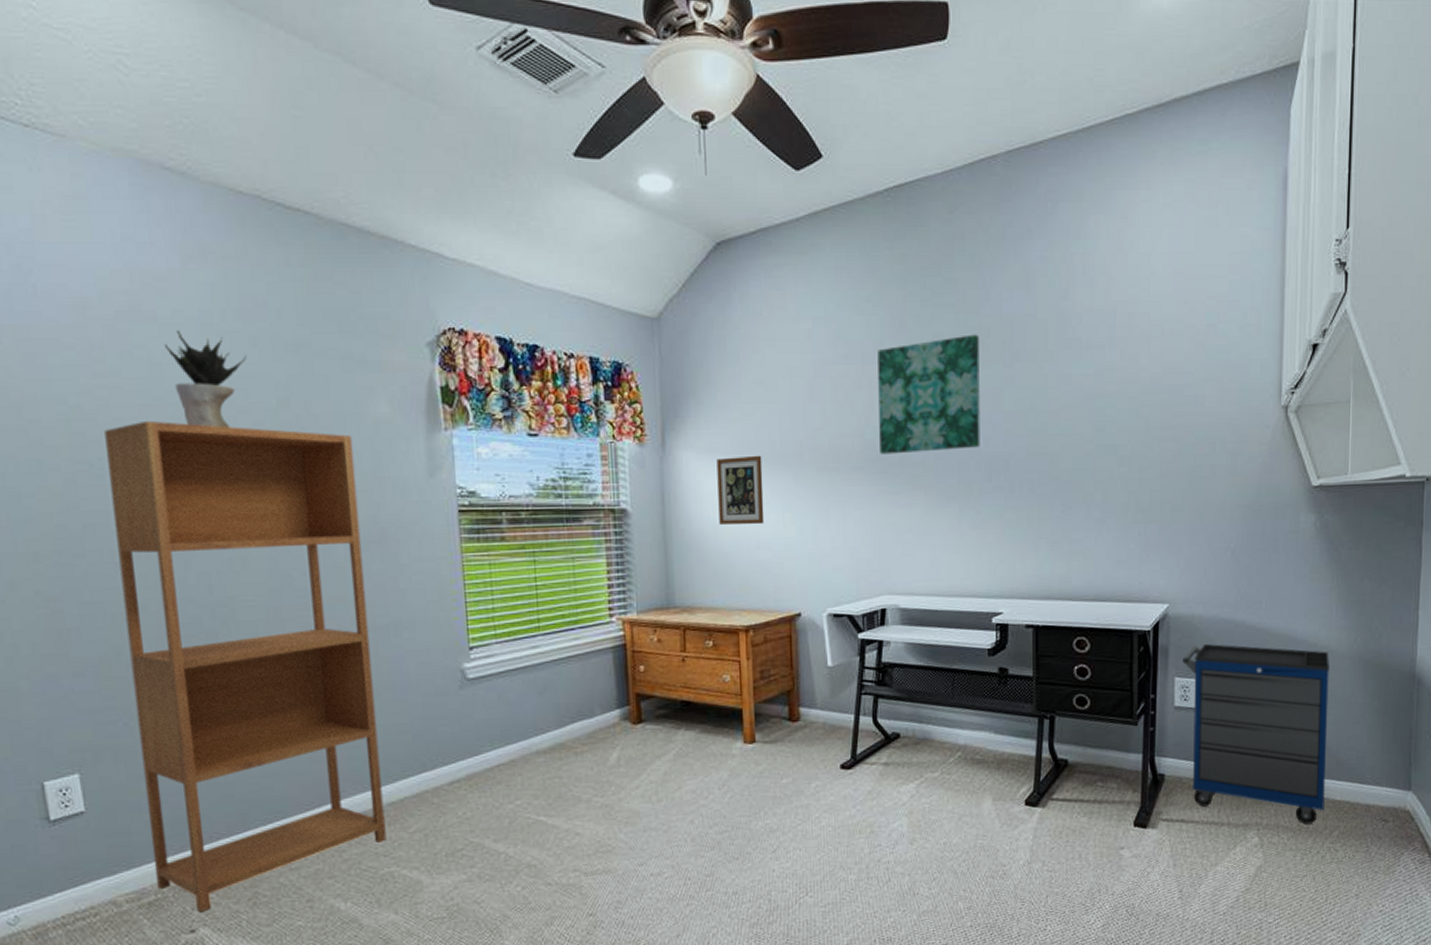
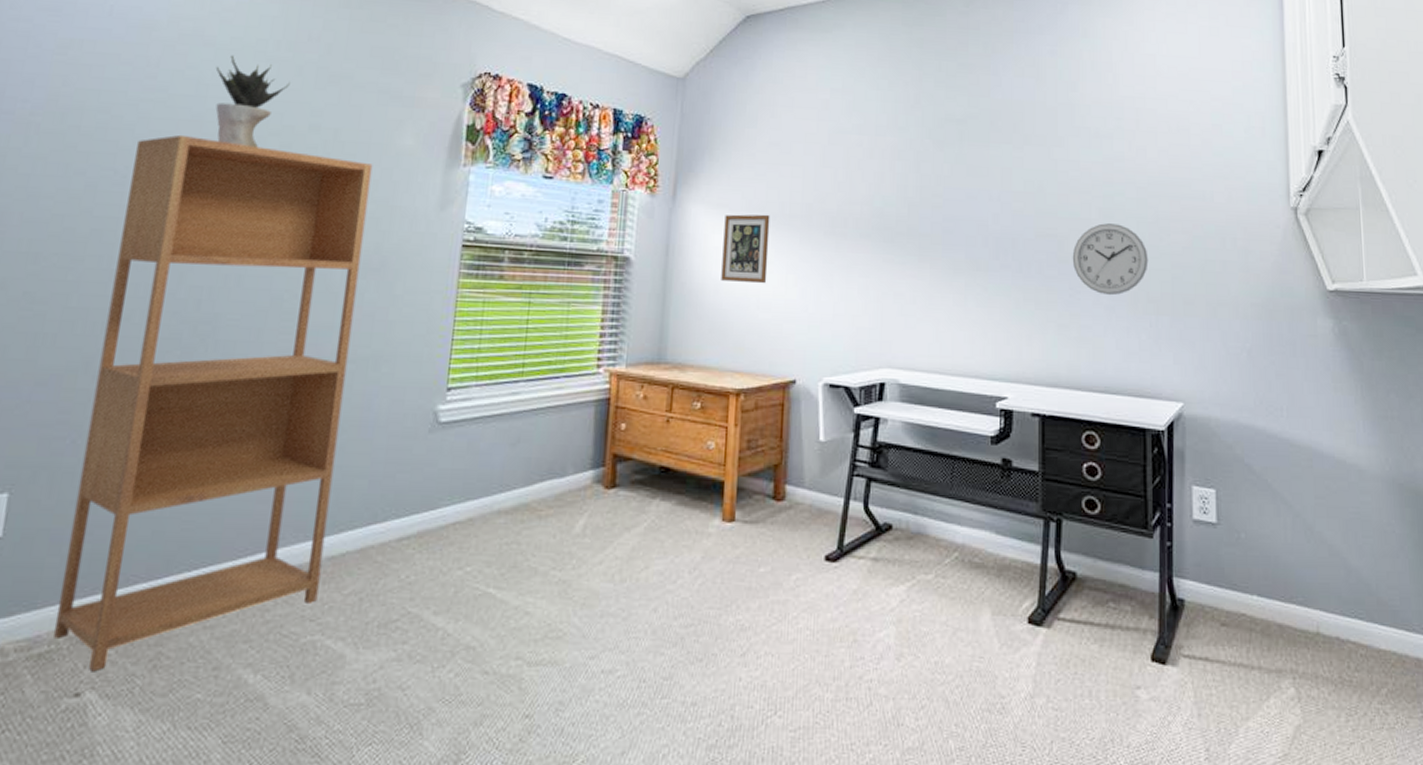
wall art: present [877,334,980,455] -> none [888,116,990,225]
wall clock: none [1063,437,1139,509] -> present [1072,223,1149,296]
cabinet: present [1182,644,1329,824] -> none [1200,451,1368,676]

